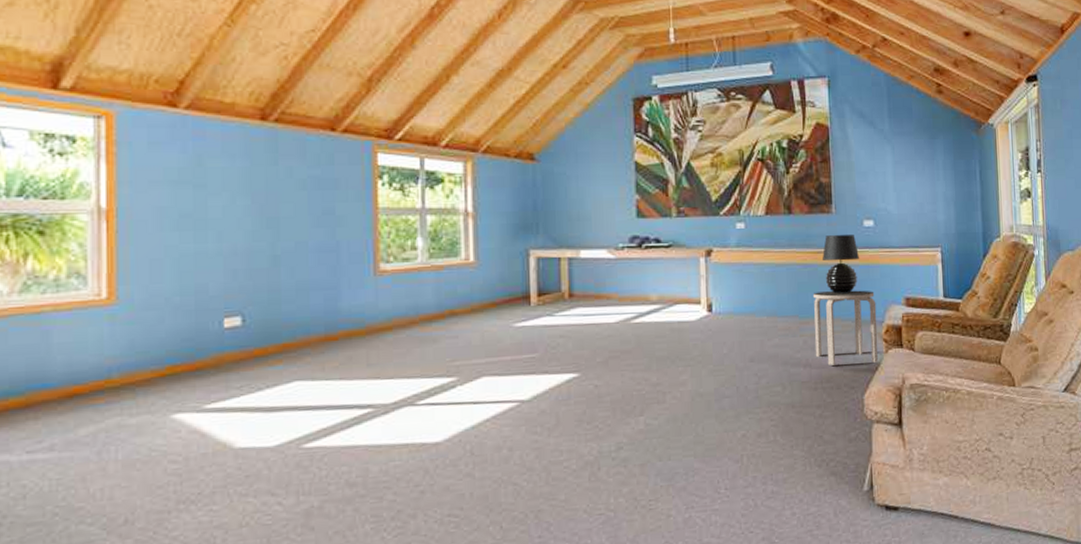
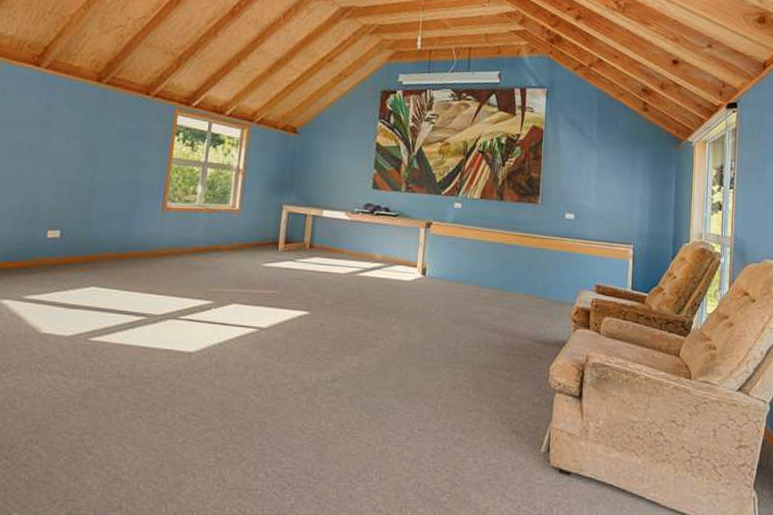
side table: present [812,290,878,366] -> none [510,270,570,339]
table lamp: present [822,235,860,294] -> none [526,222,559,275]

